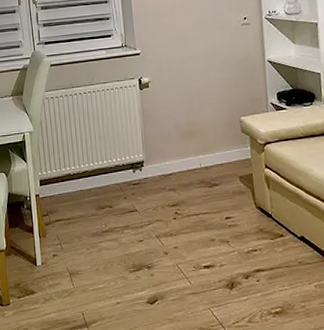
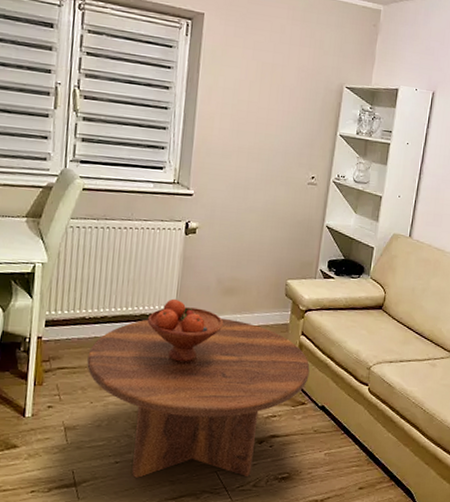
coffee table: none [78,160,282,317] -> present [87,318,310,478]
fruit bowl: none [121,148,189,205] -> present [147,298,224,362]

